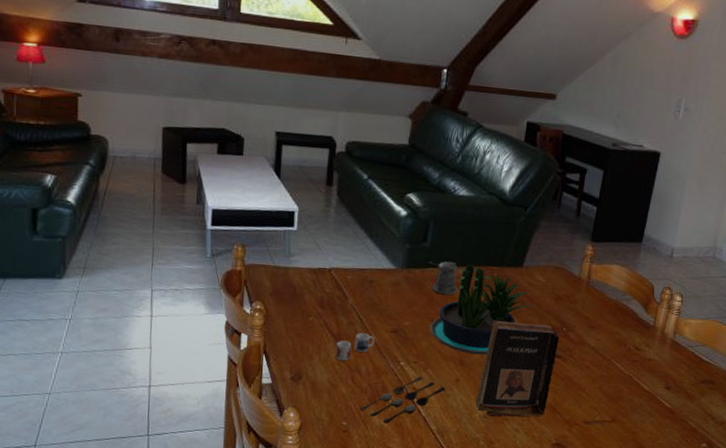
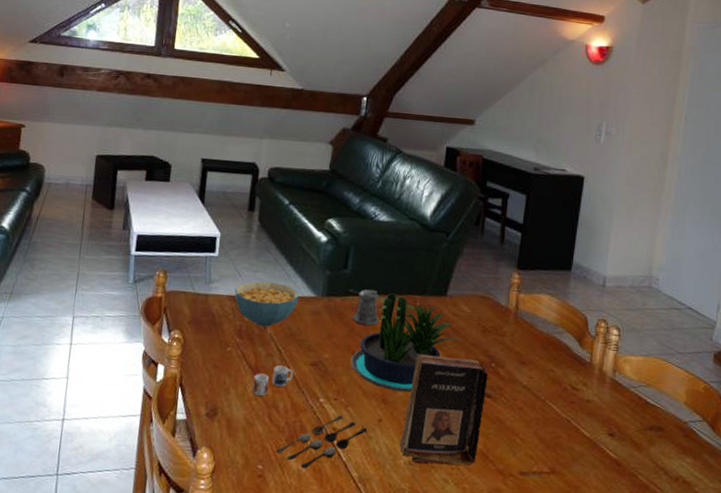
cereal bowl: none [314,254,380,298] -> present [234,281,299,327]

